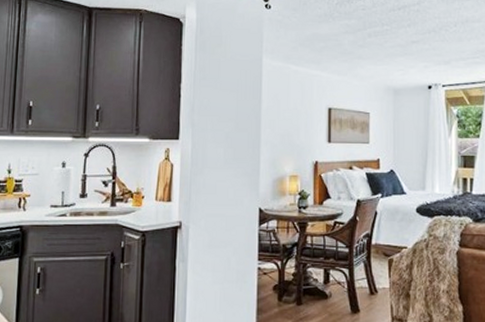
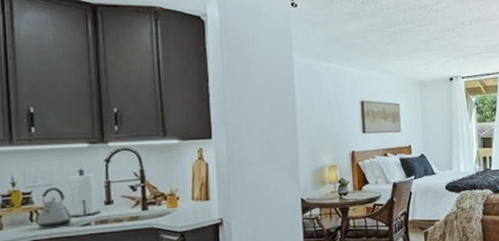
kettle: none [23,176,53,216] -> present [36,187,73,230]

